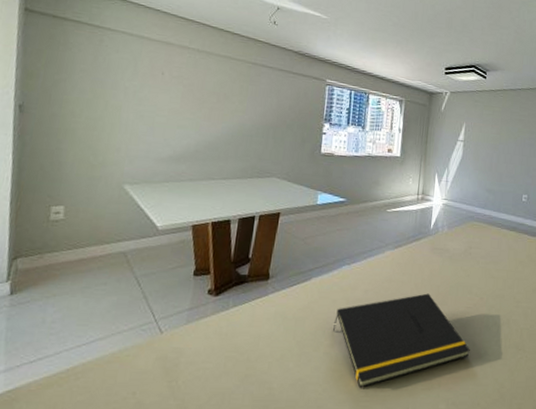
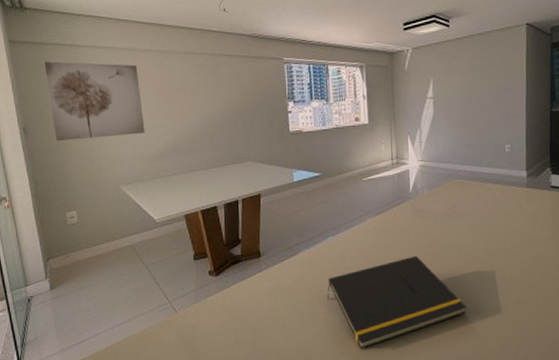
wall art: none [57,38,170,132] -> present [44,61,145,141]

